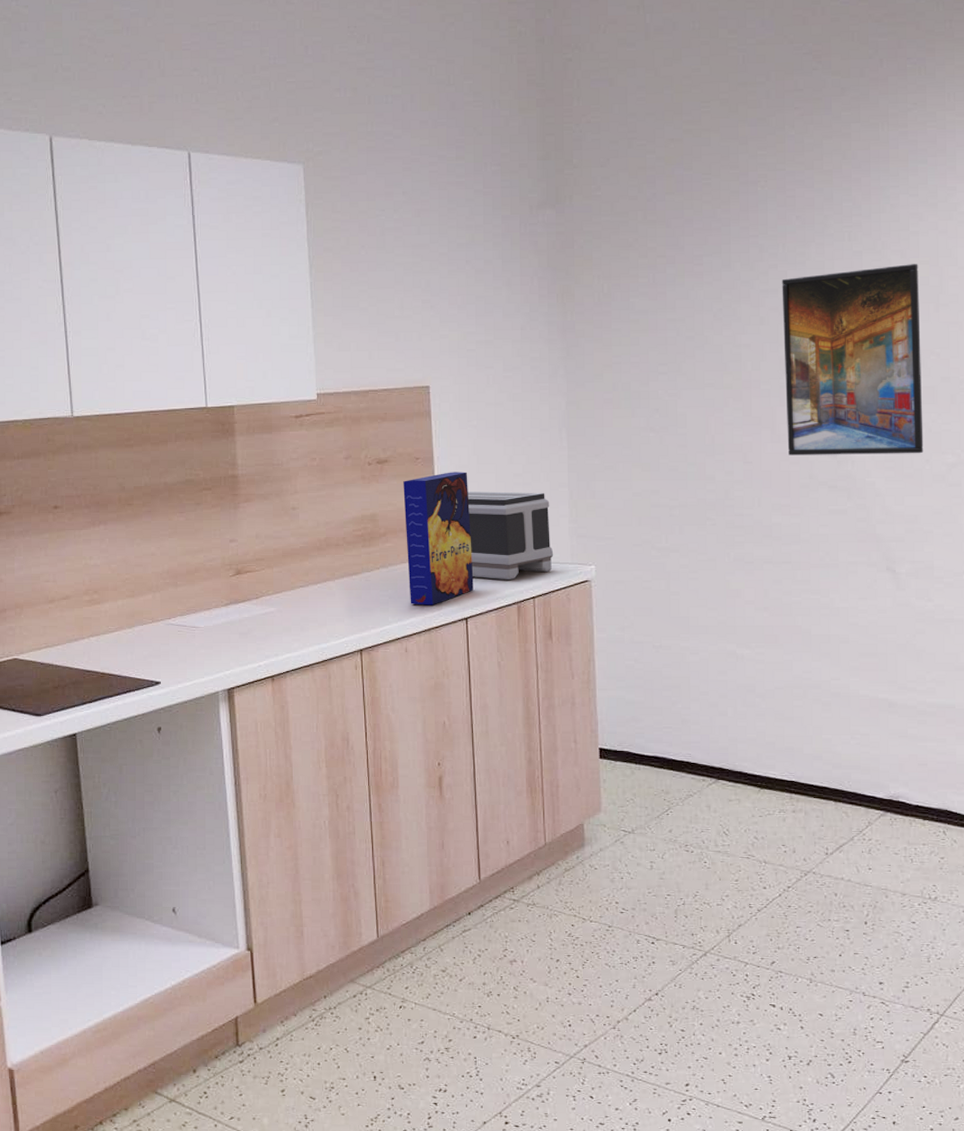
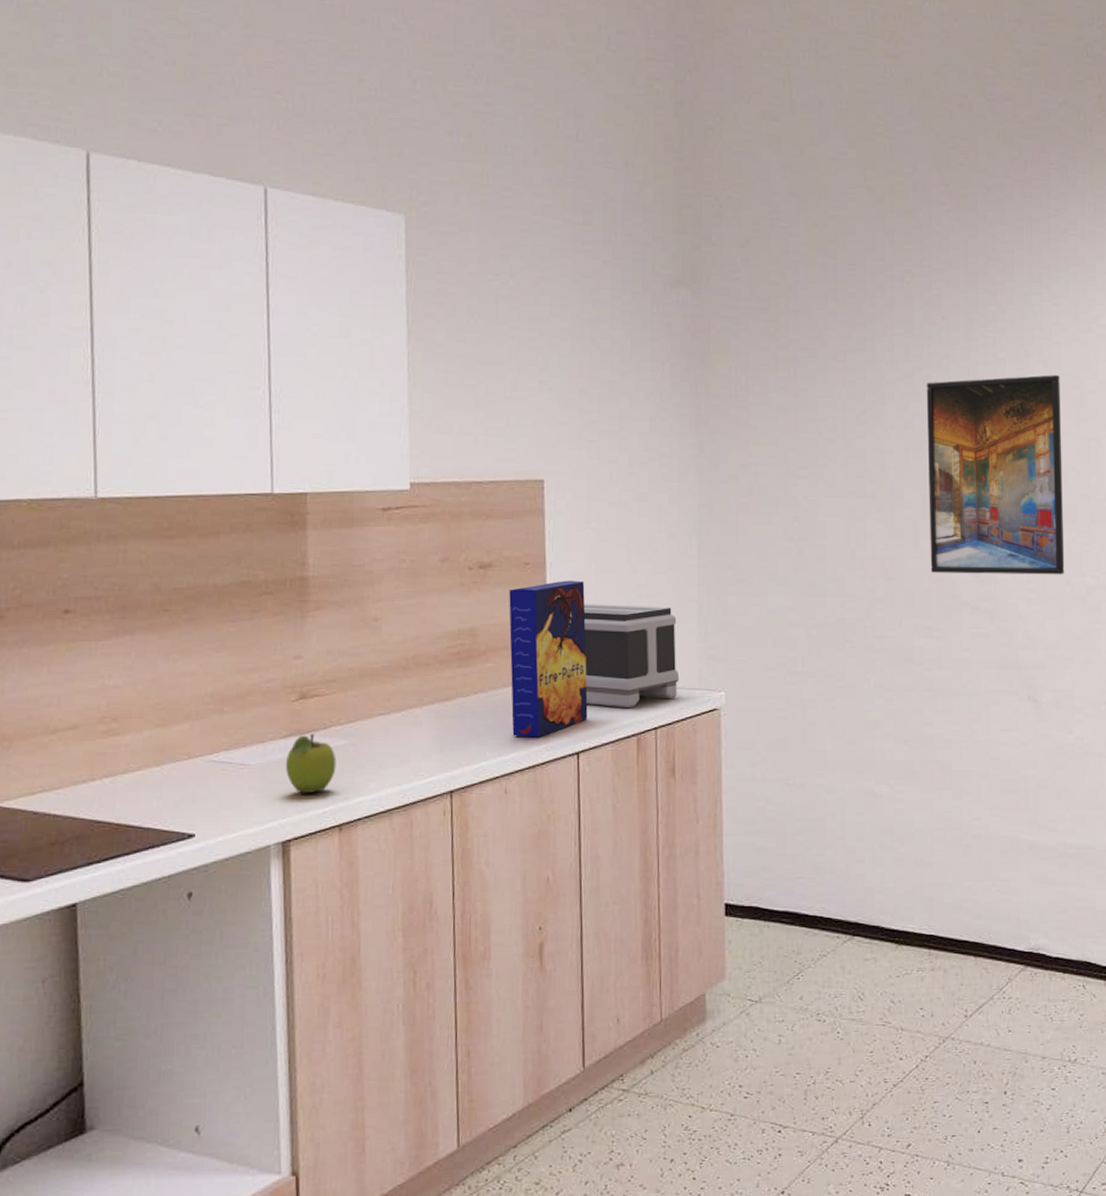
fruit: none [228,603,267,651] -> present [286,734,337,794]

